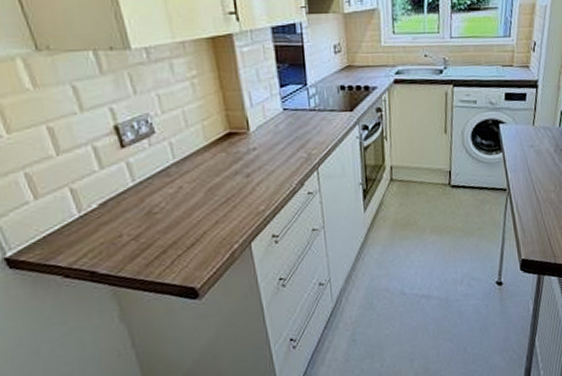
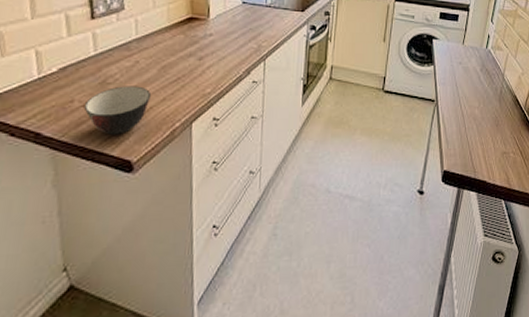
soup bowl: none [134,212,203,265] -> present [83,86,152,135]

